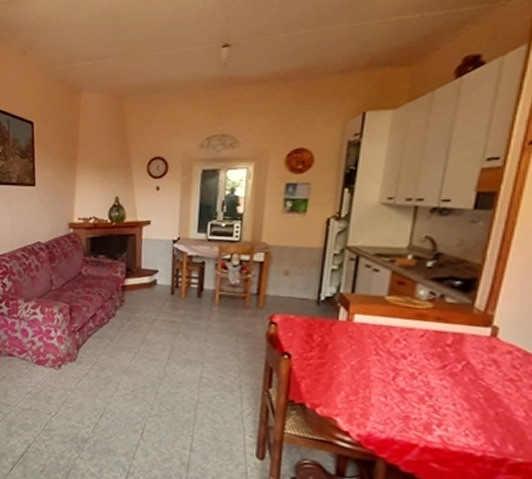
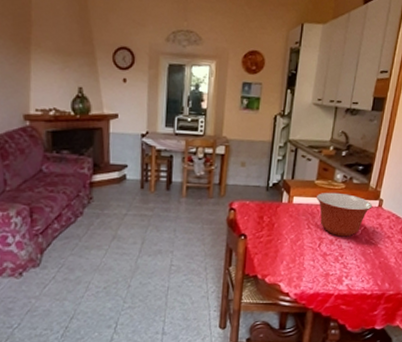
mixing bowl: none [387,311,481,372] -> present [316,192,373,237]

